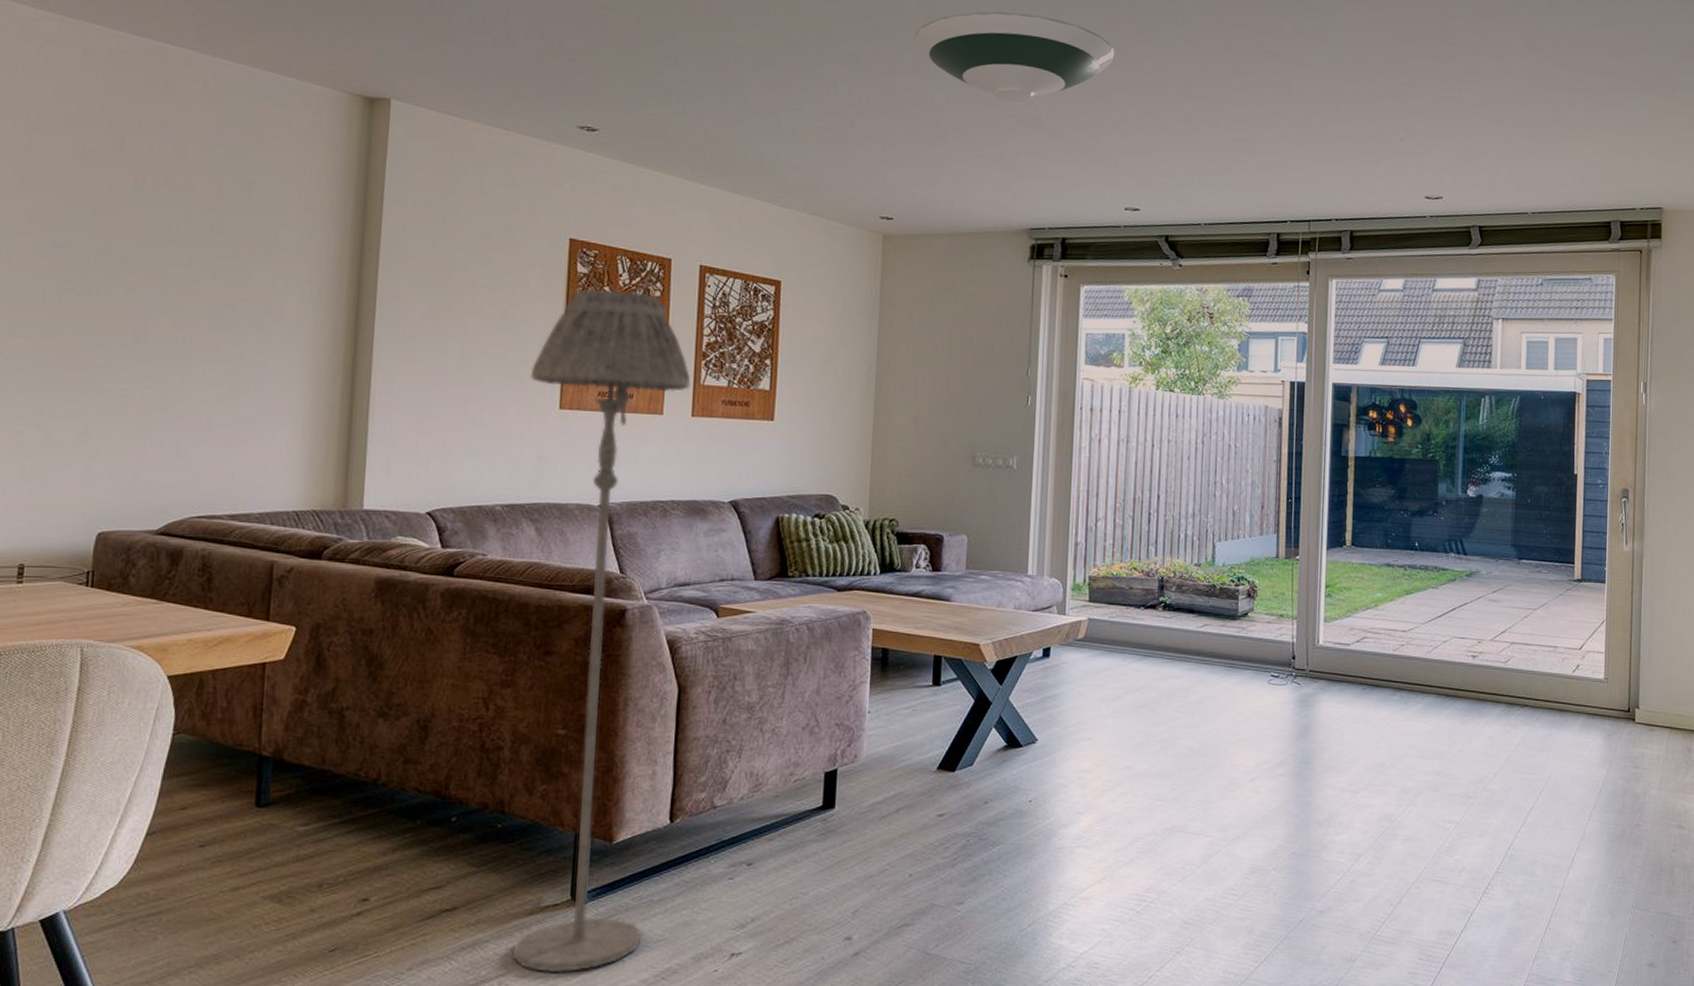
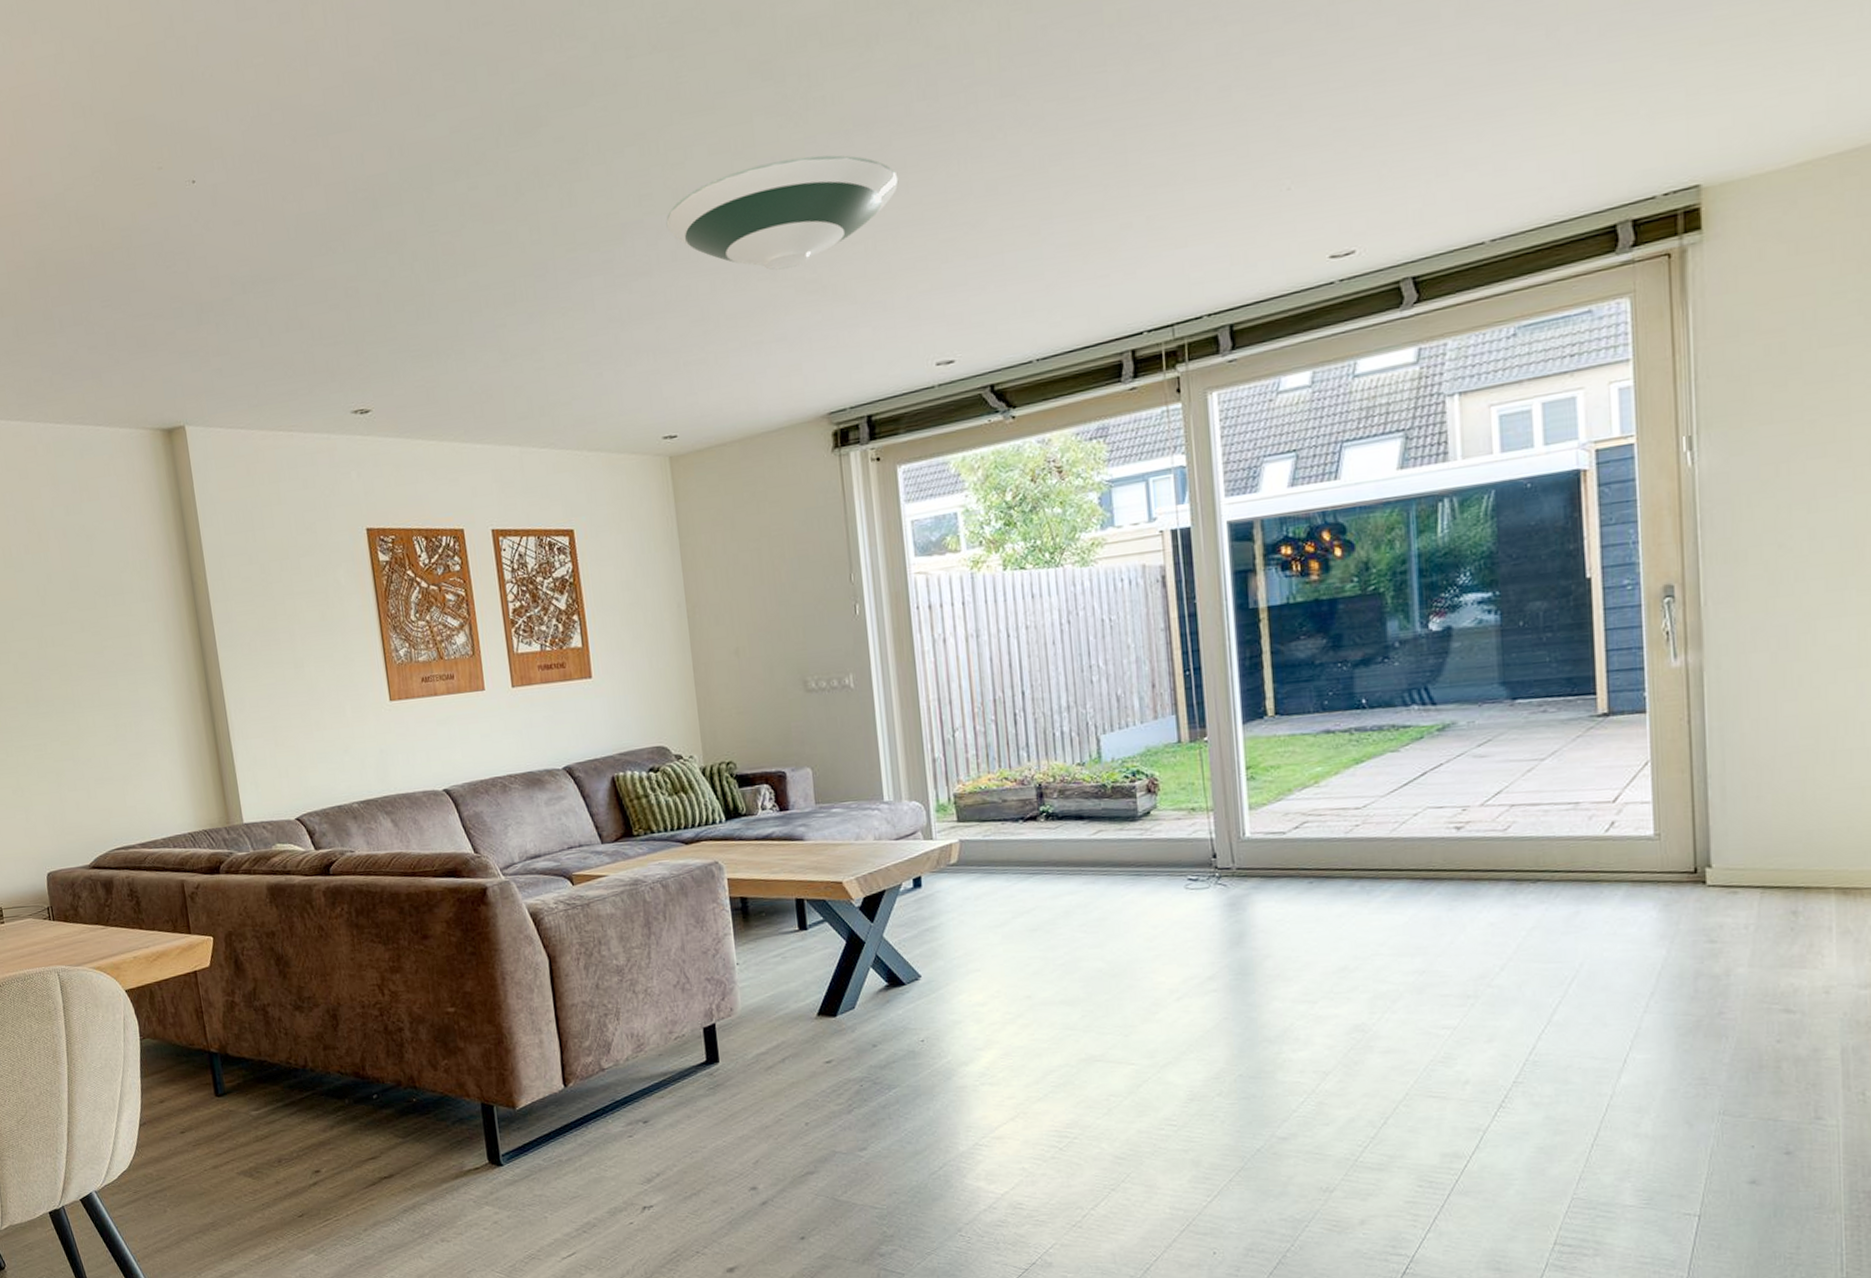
floor lamp: present [512,288,691,973] -> none [357,570,558,1230]

